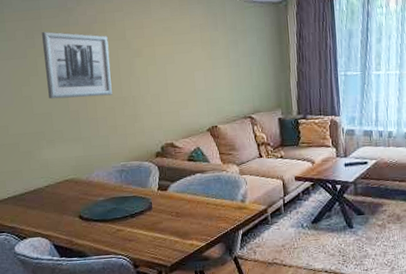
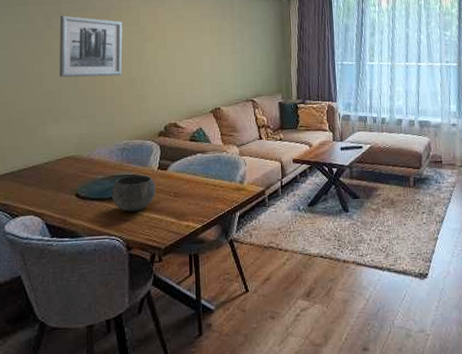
bowl: none [113,196,158,232] -> present [111,175,156,212]

